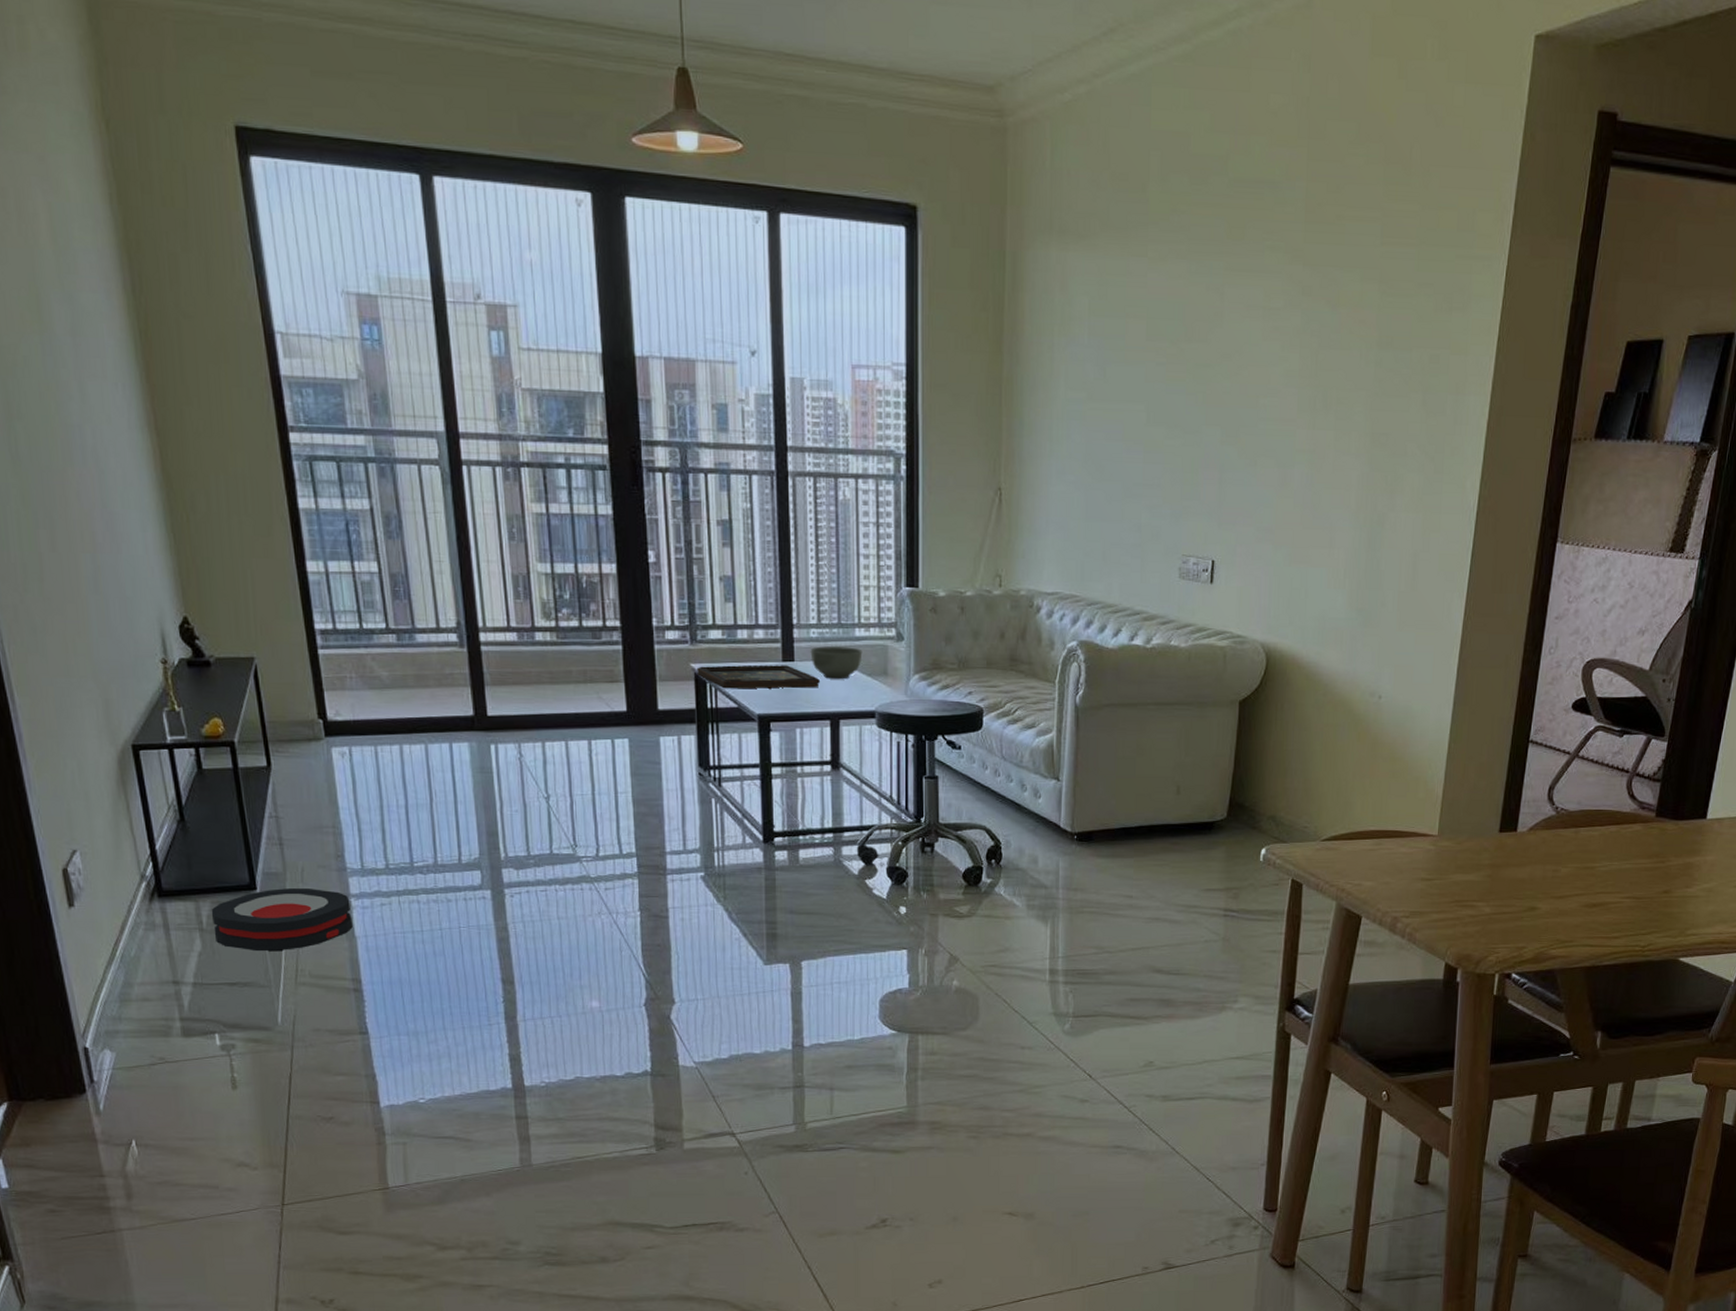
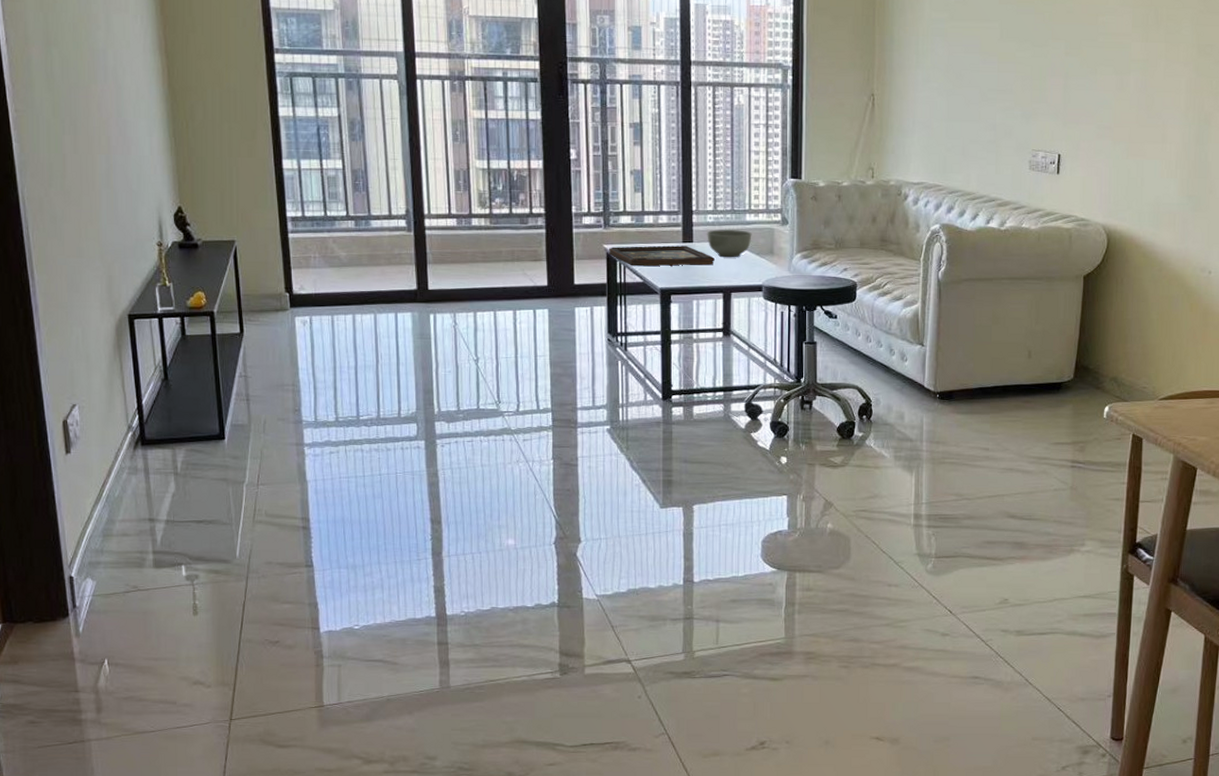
robot vacuum: present [211,888,353,952] -> none [185,438,305,494]

